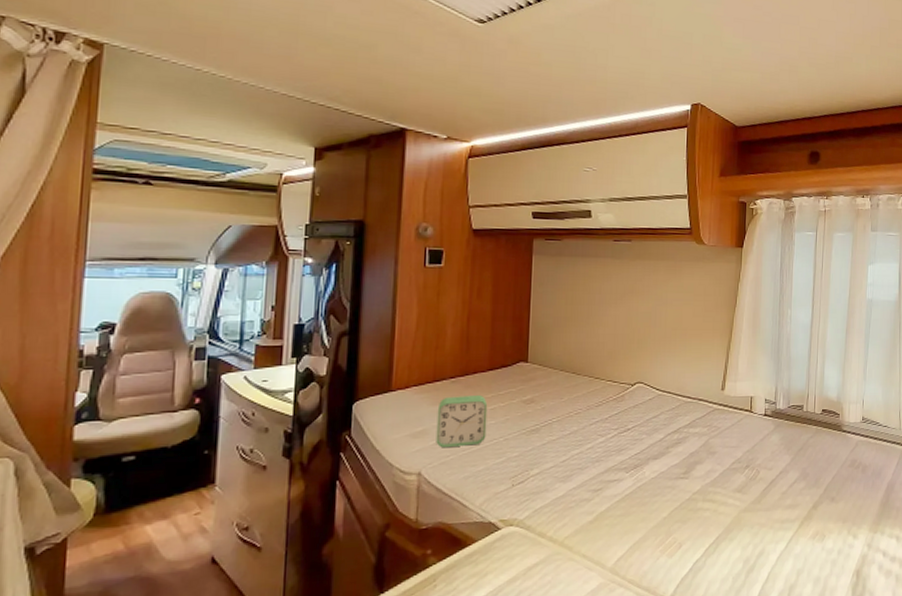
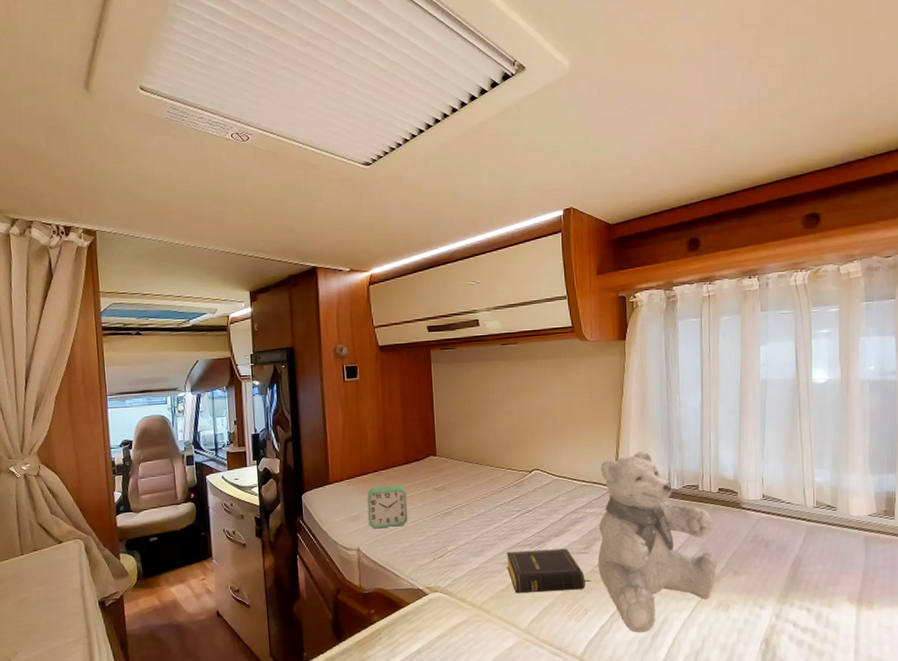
book: none [597,473,688,526] -> present [506,548,591,594]
teddy bear: none [696,366,816,568] -> present [597,450,717,633]

